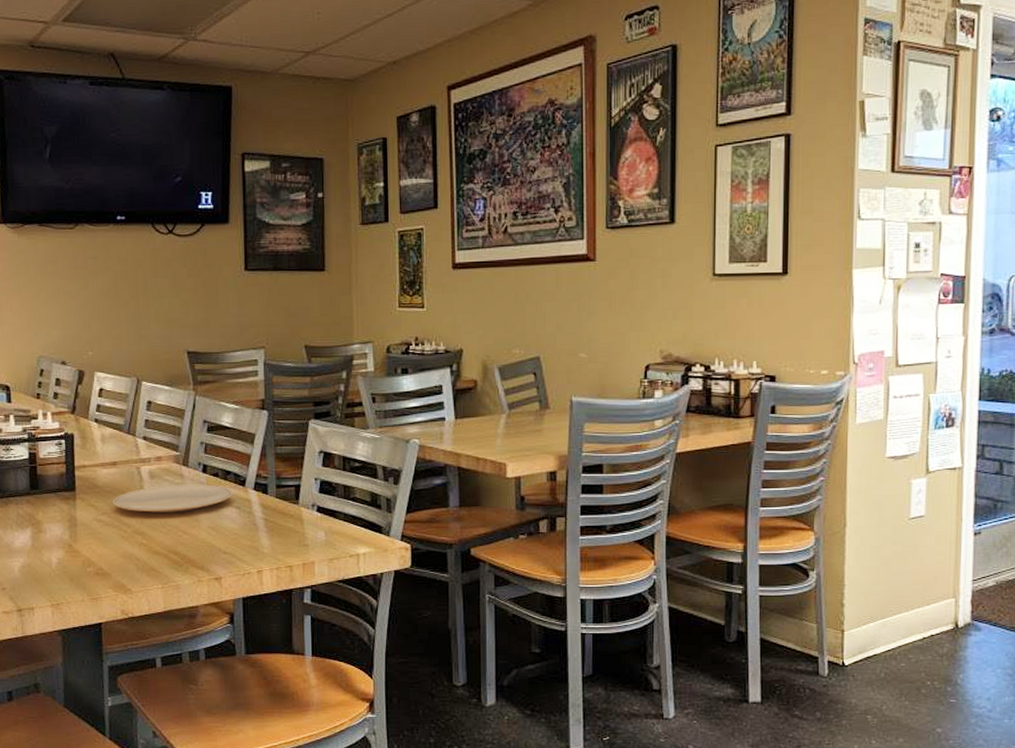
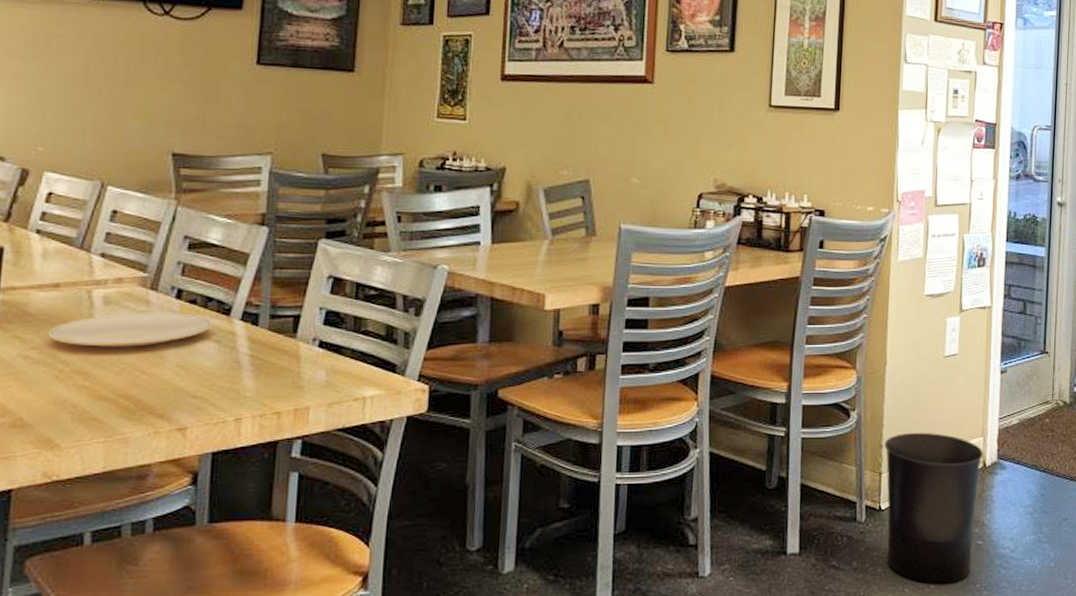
waste bin: none [846,592,955,738] -> present [884,432,983,584]

